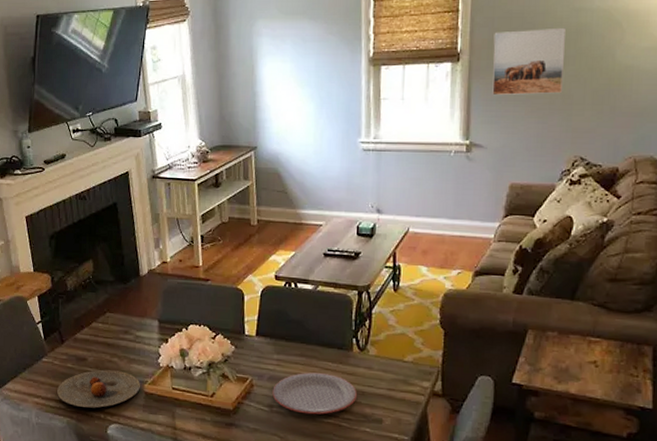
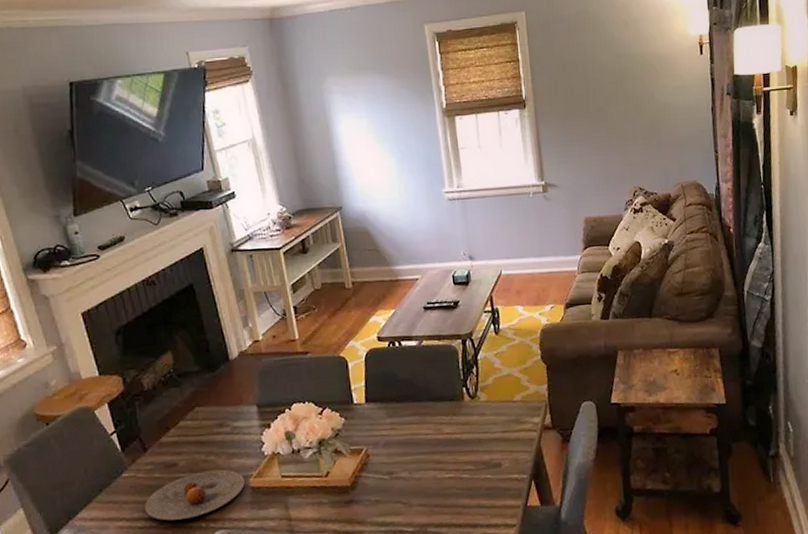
plate: present [272,372,357,415] -> none [389,428,474,474]
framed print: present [492,27,566,96] -> none [552,72,617,138]

